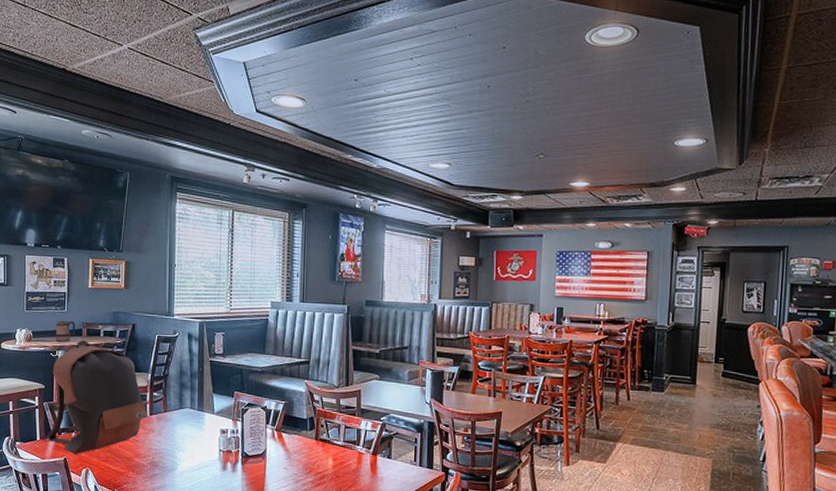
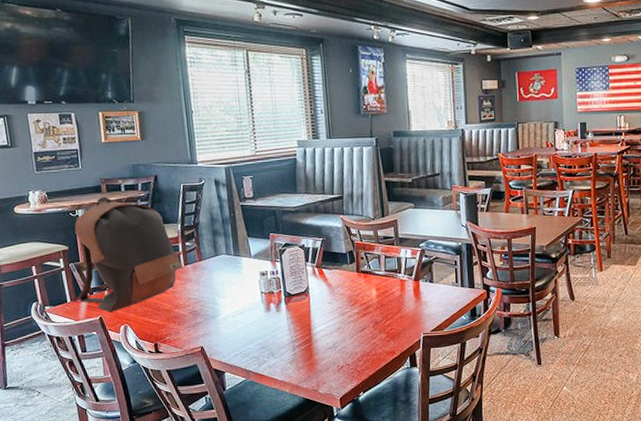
beer mug: present [55,320,76,342] -> none [71,178,94,201]

